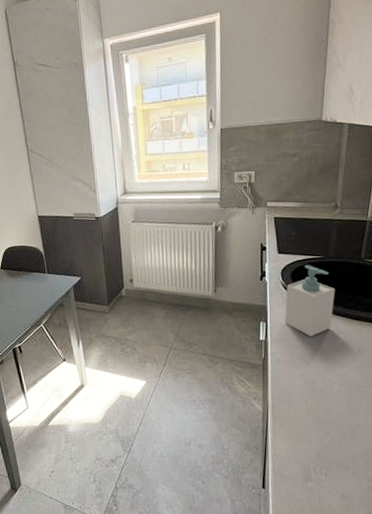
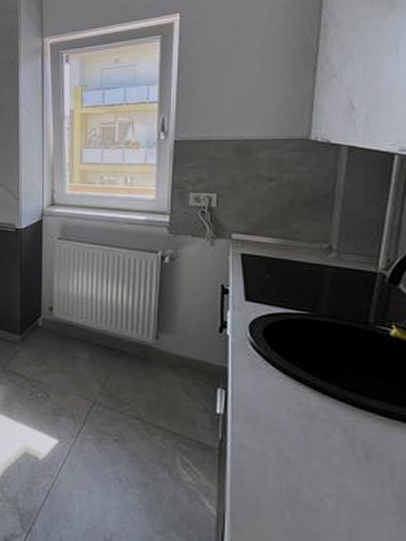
soap bottle: present [284,265,335,336] -> none [252,321,329,422]

